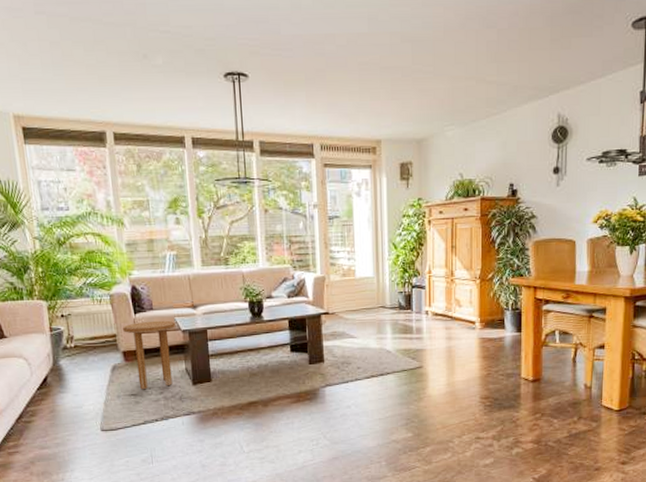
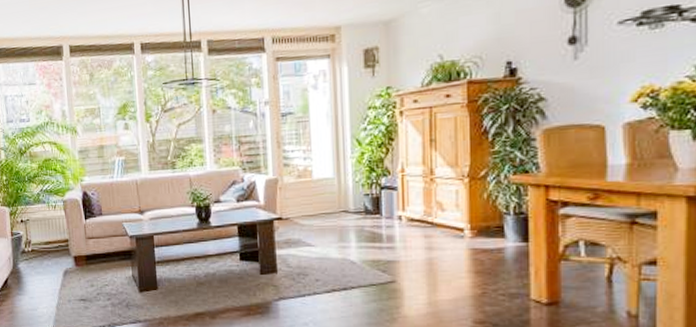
side table: present [122,320,176,390] -> none [73,226,124,295]

